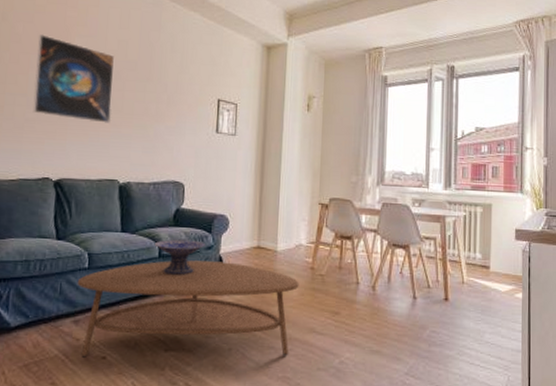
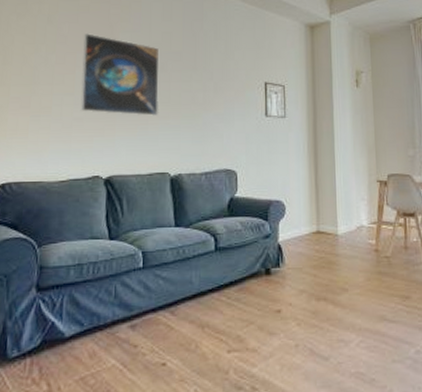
coffee table: present [77,260,299,358] -> none [132,250,365,366]
decorative bowl: present [154,239,205,275] -> none [209,229,262,268]

